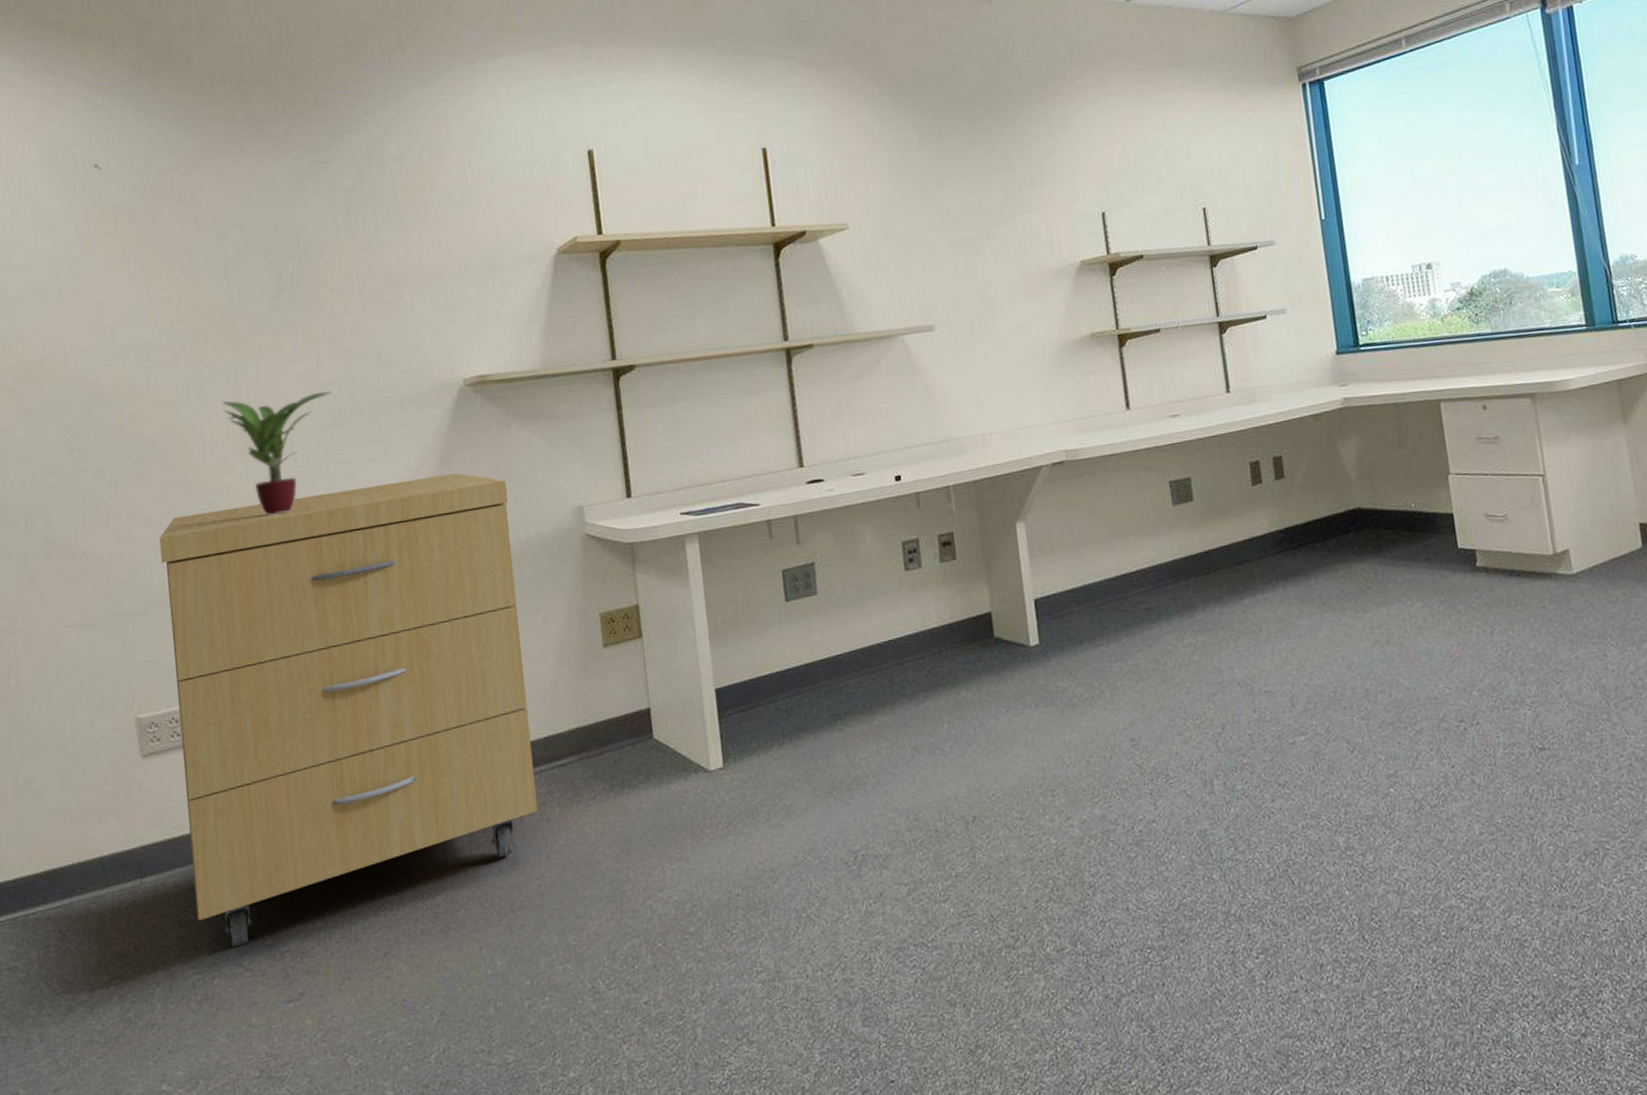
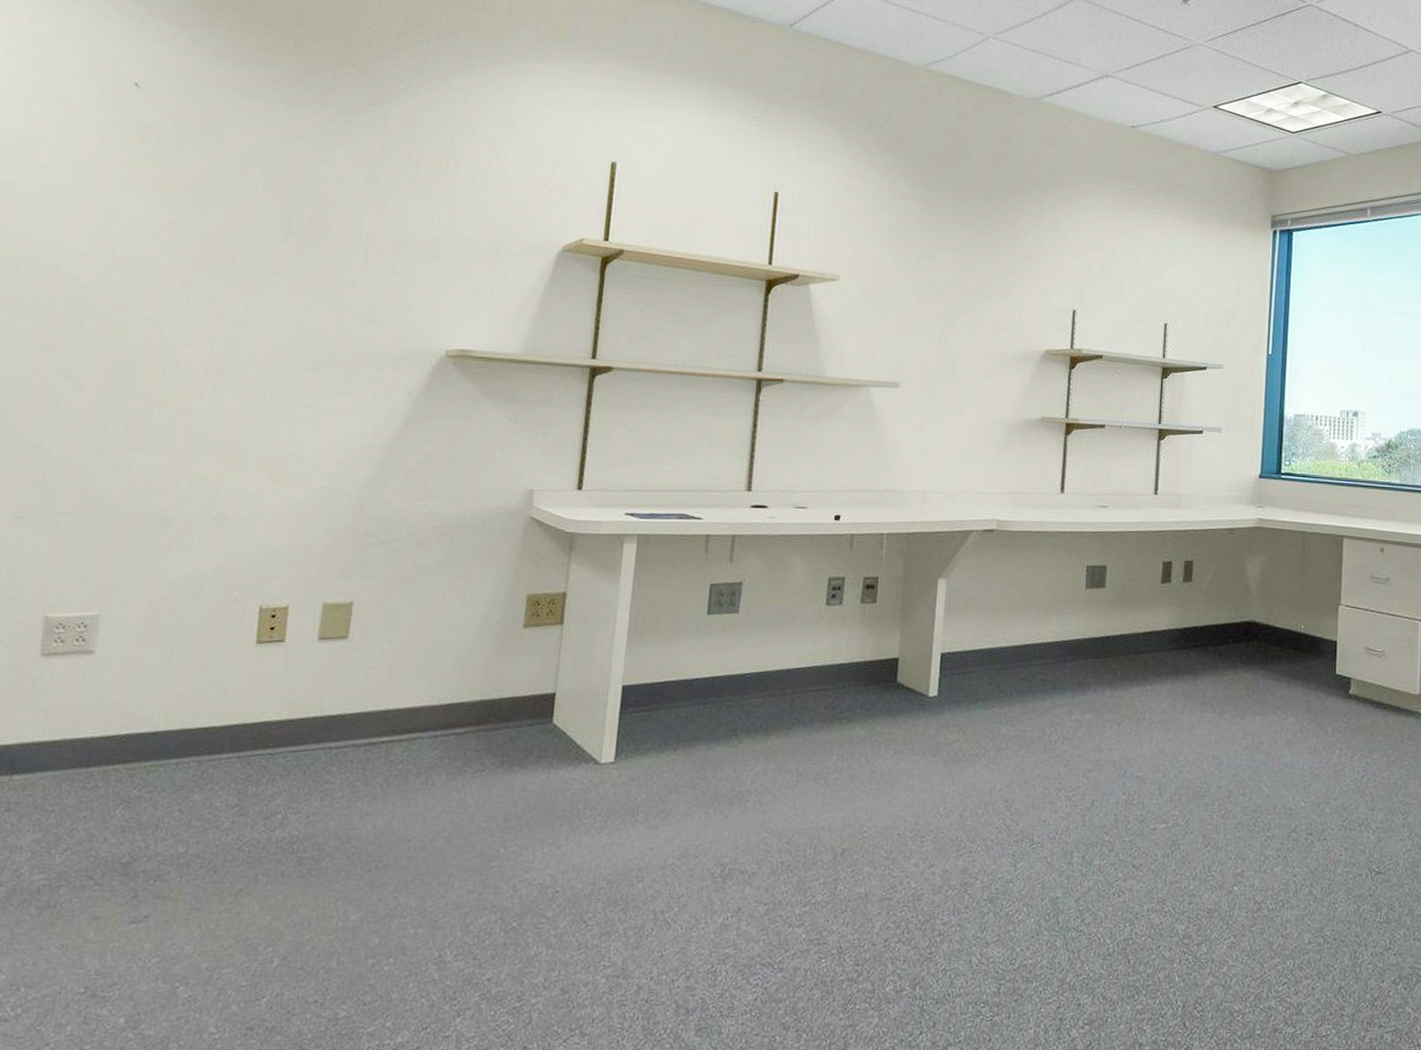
storage cabinet: present [160,473,538,948] -> none [58,429,466,859]
potted plant: present [222,390,332,516] -> none [204,327,315,445]

